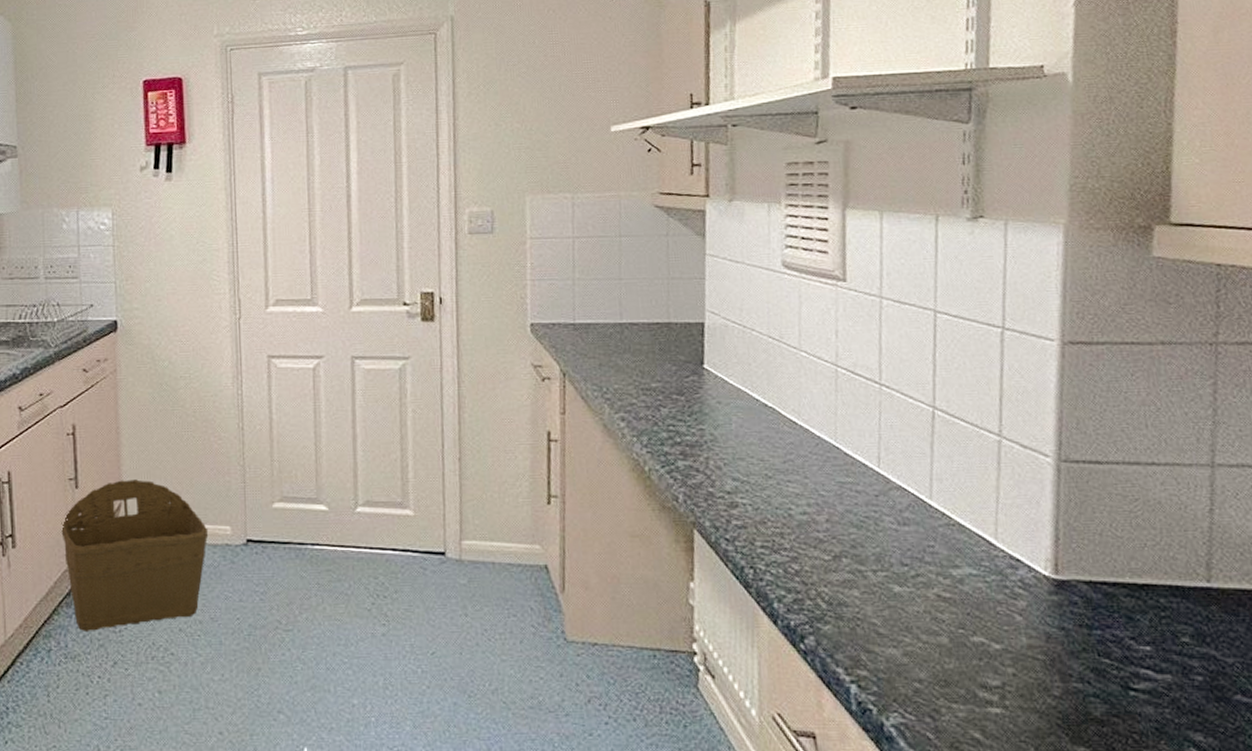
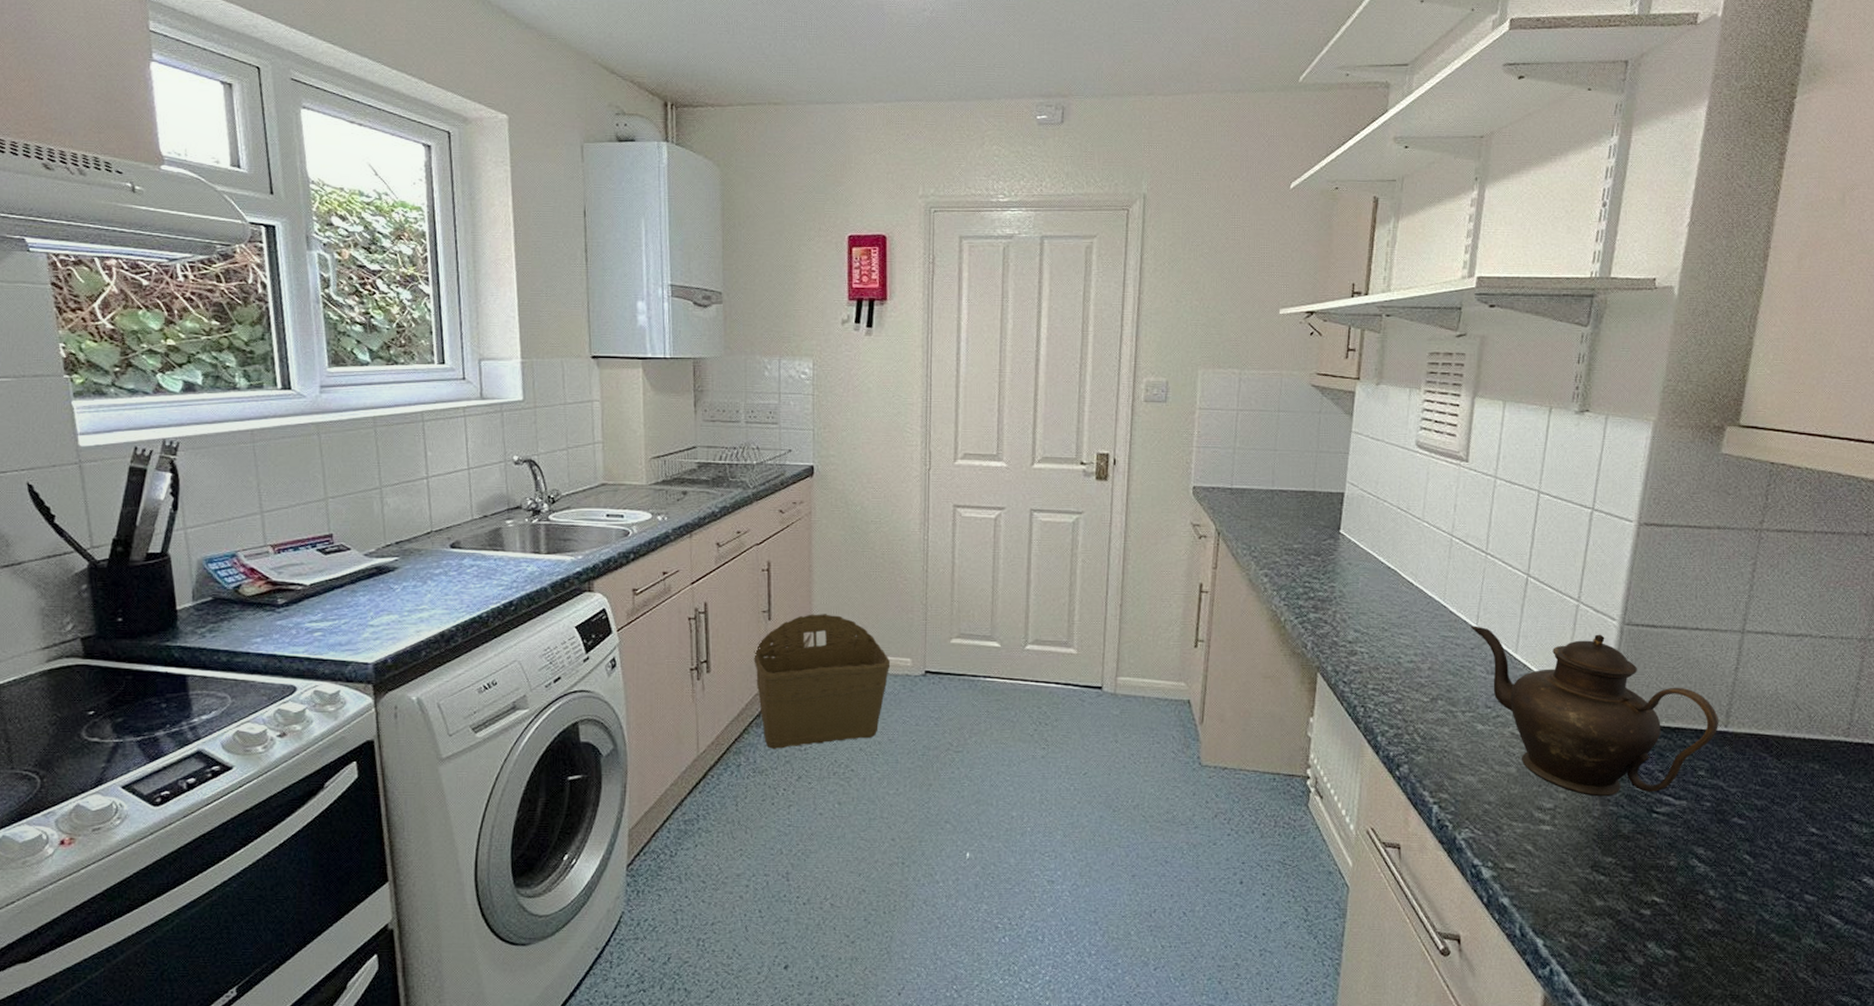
teapot: none [871,469,1199,671] -> present [1470,626,1718,797]

